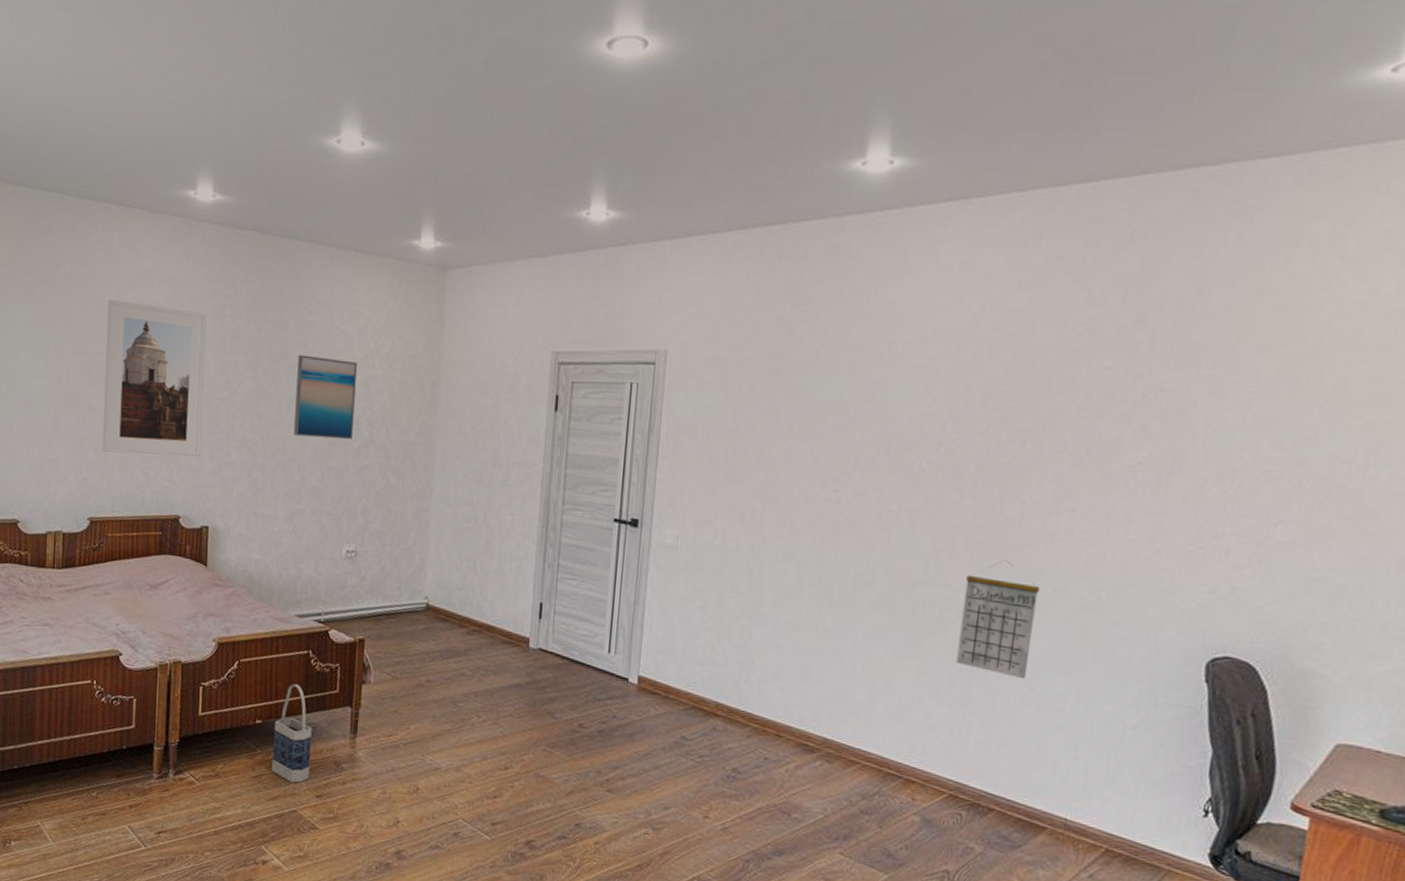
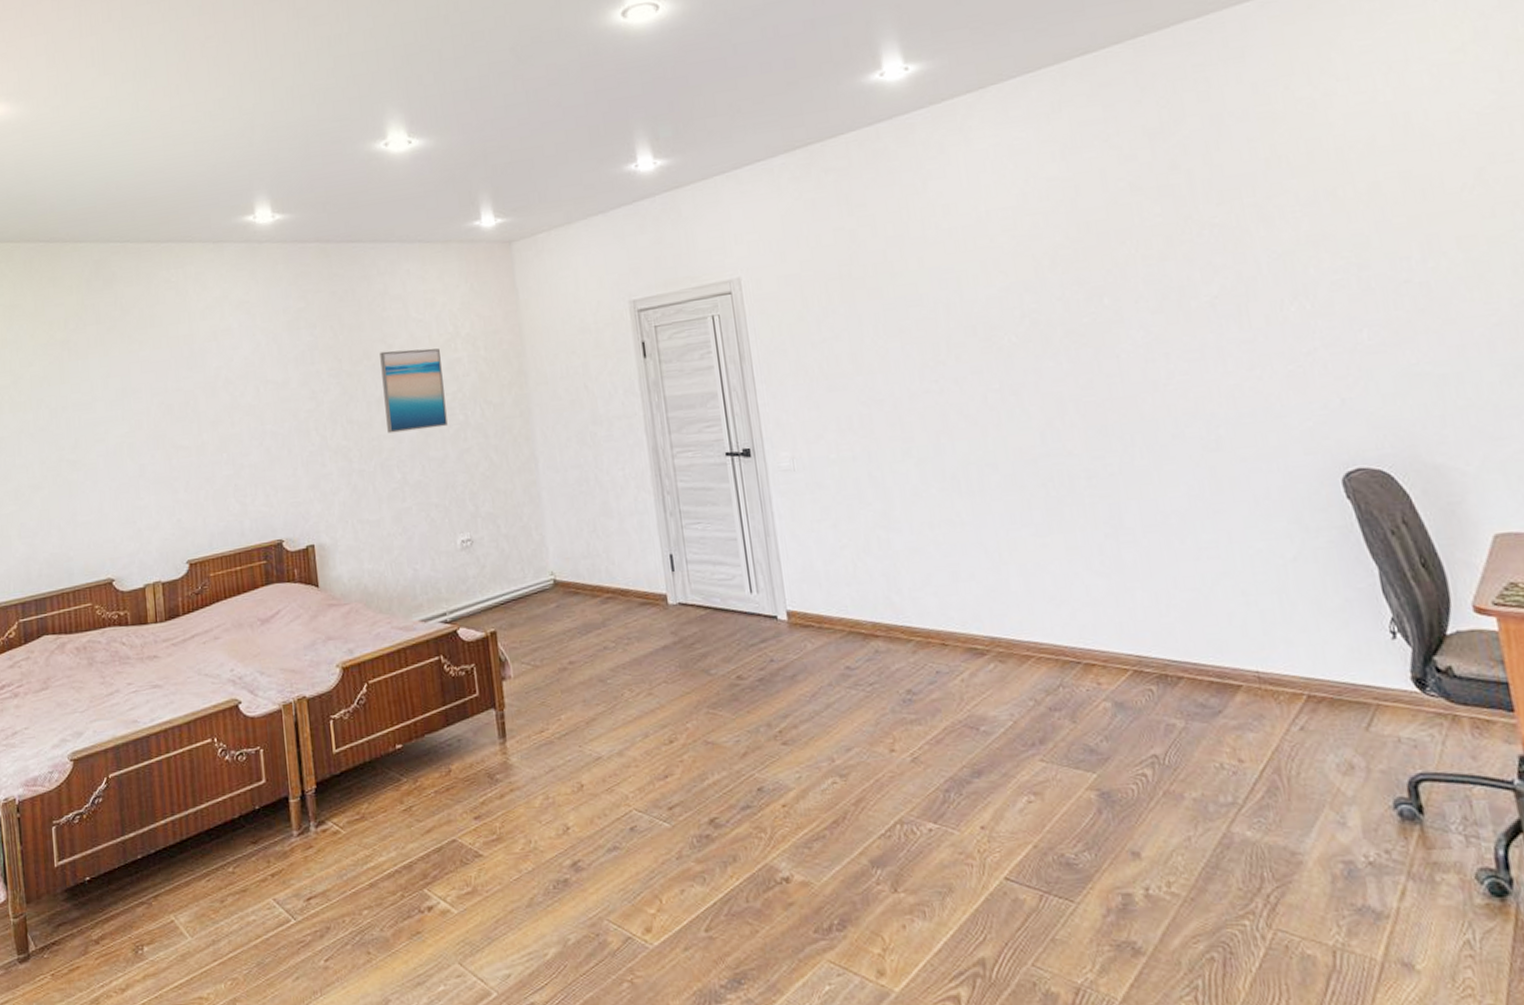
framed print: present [103,300,207,457] -> none [180,330,295,489]
bag: present [271,683,312,783] -> none [415,695,463,808]
calendar: present [956,561,1040,680] -> none [1085,416,1173,534]

